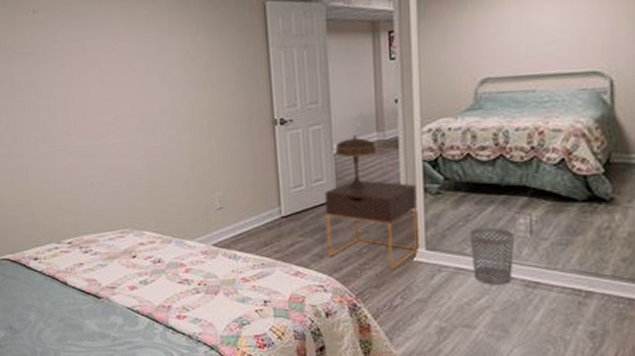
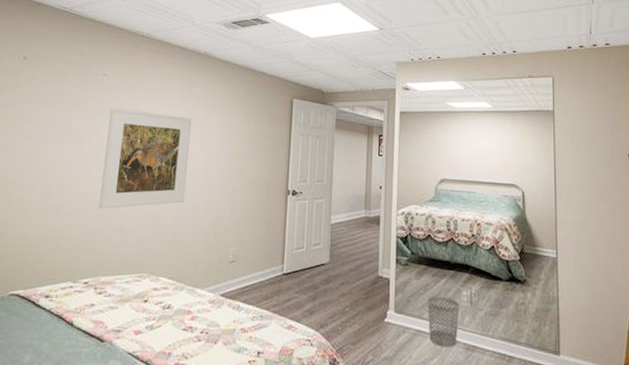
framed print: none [50,47,155,167] -> present [98,107,192,210]
nightstand: present [324,180,418,270] -> none [317,247,390,329]
table lamp: present [335,135,377,189] -> none [332,210,364,256]

